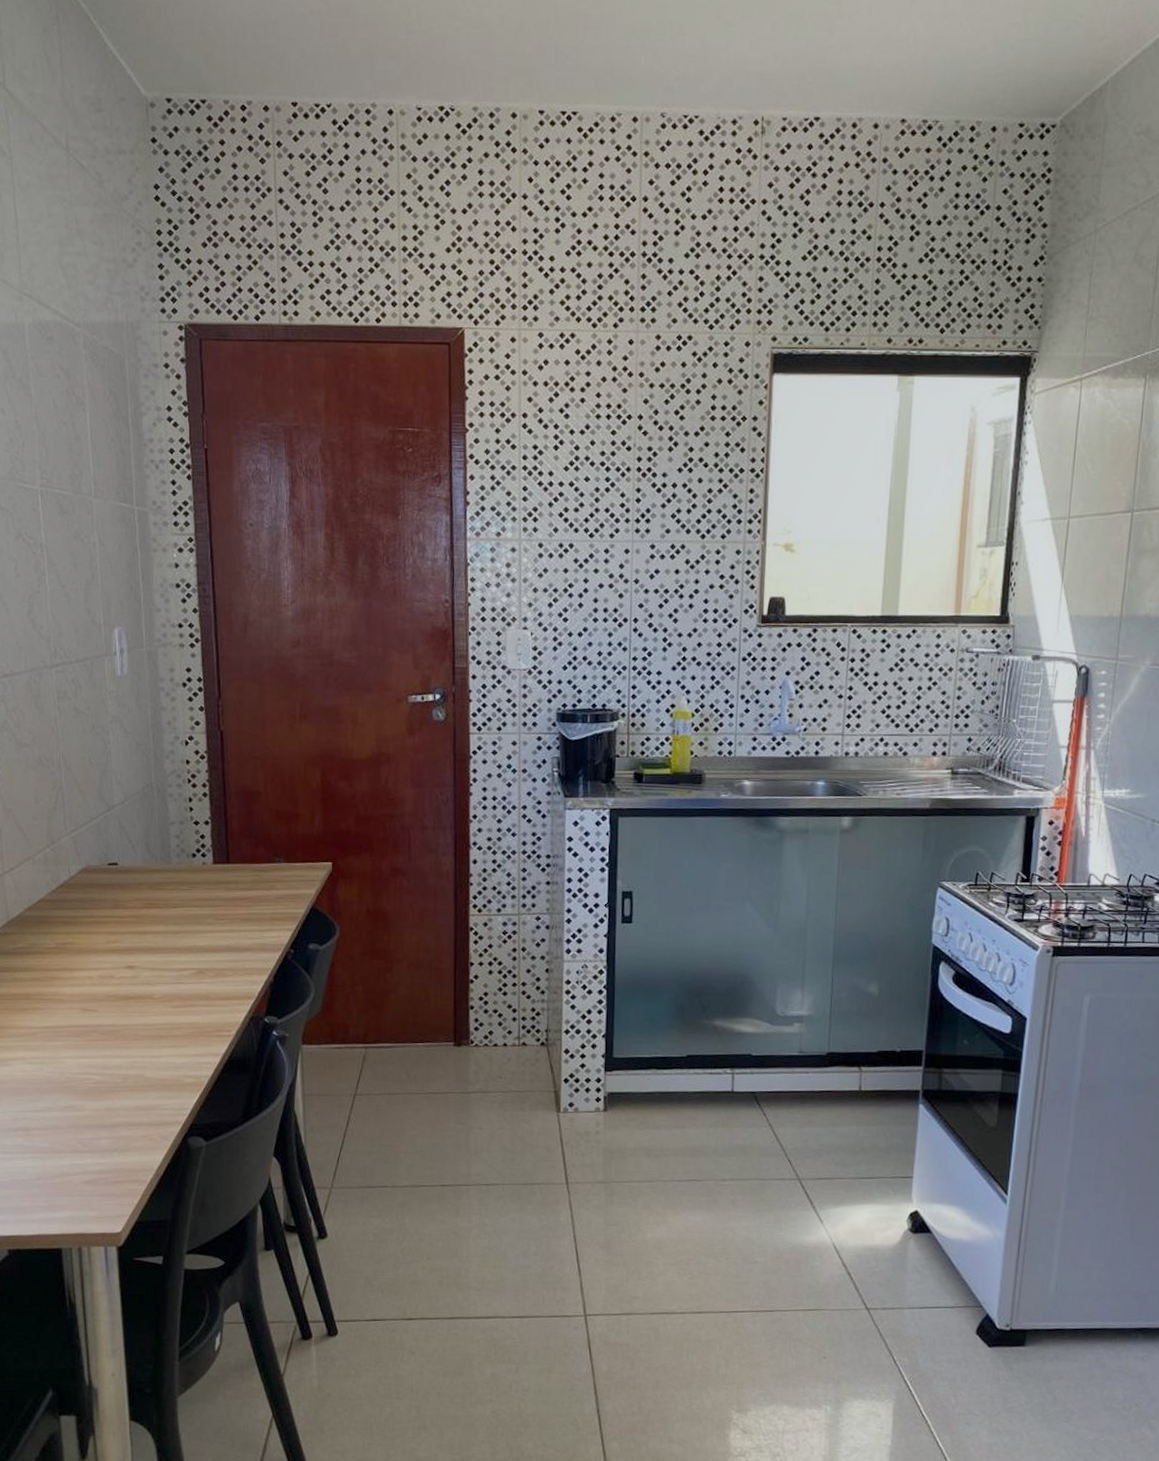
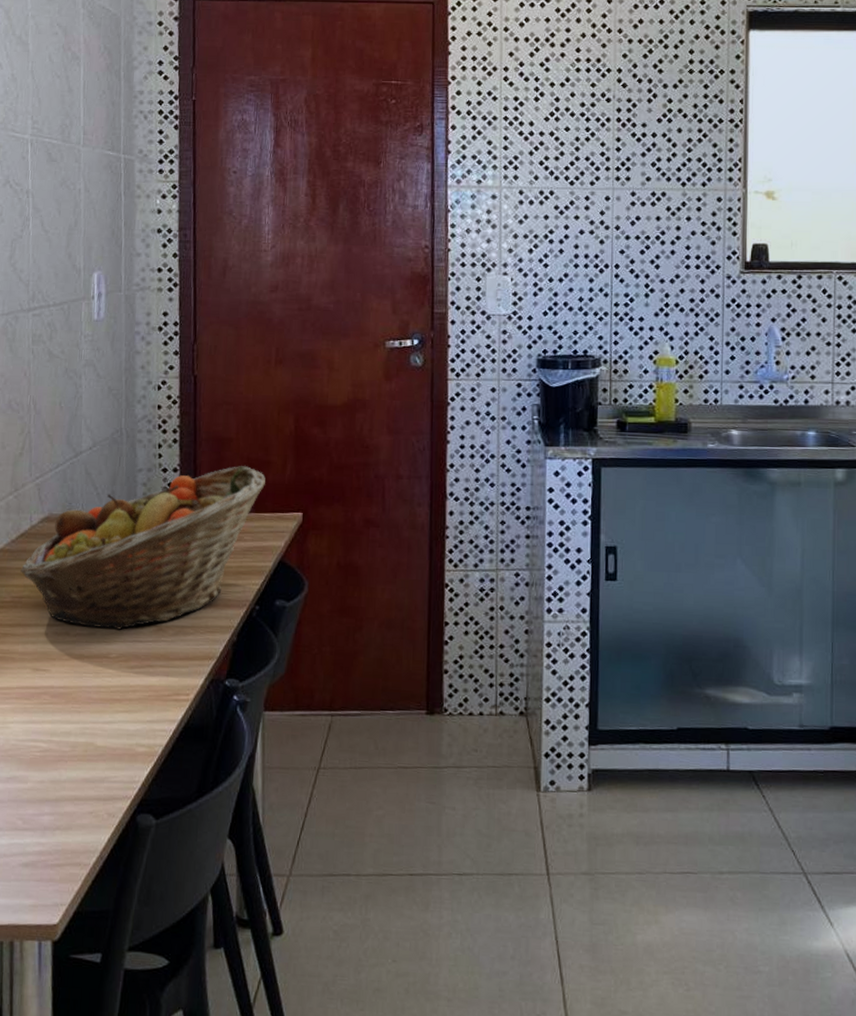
fruit basket: none [62,818,295,973] -> present [20,466,266,630]

